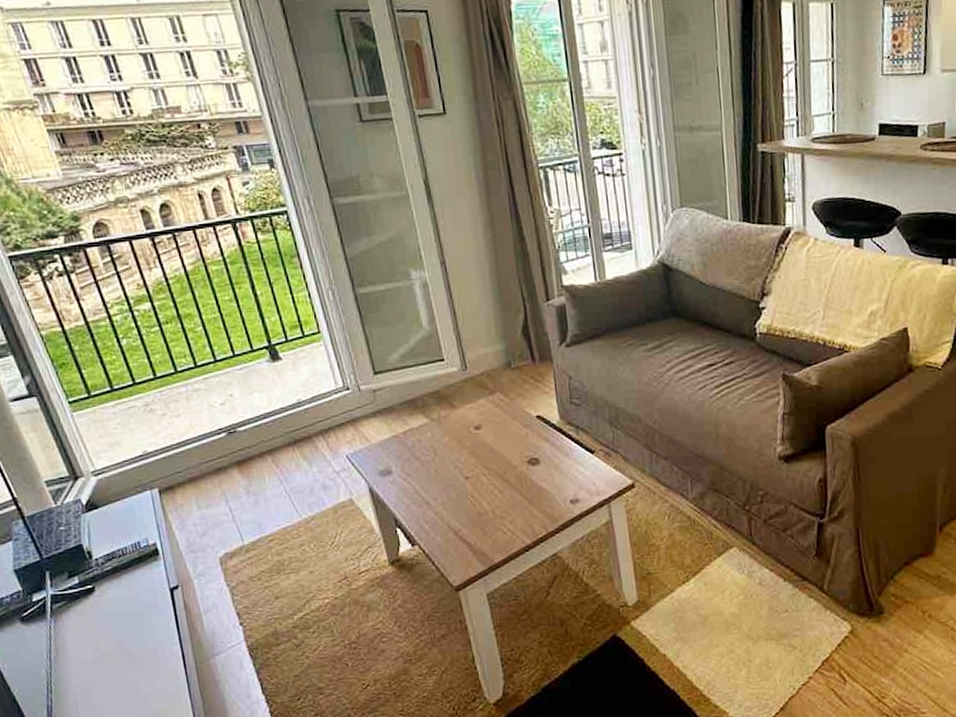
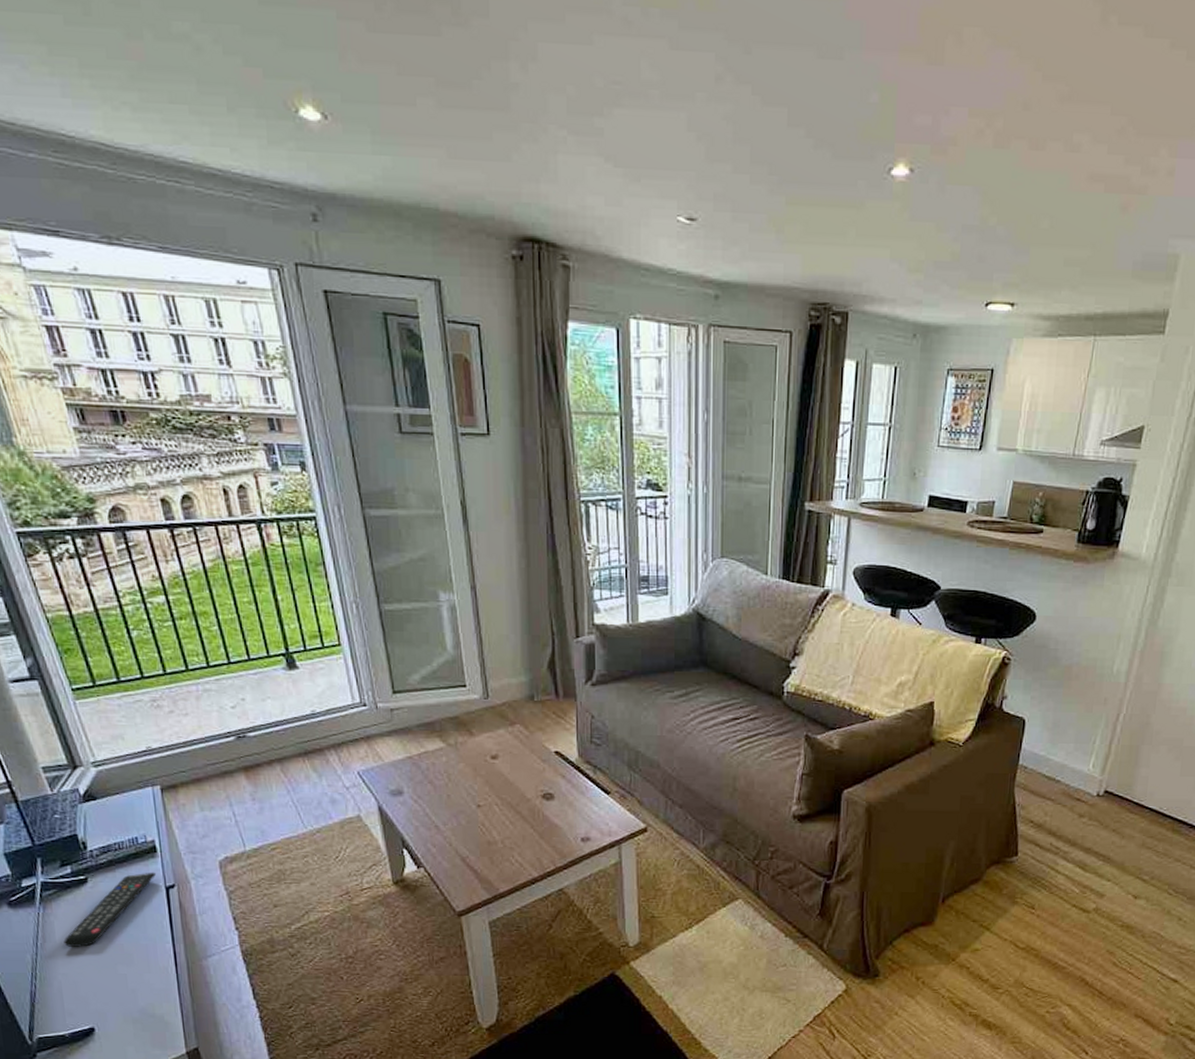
remote control: none [76,574,161,658] -> present [63,872,157,947]

